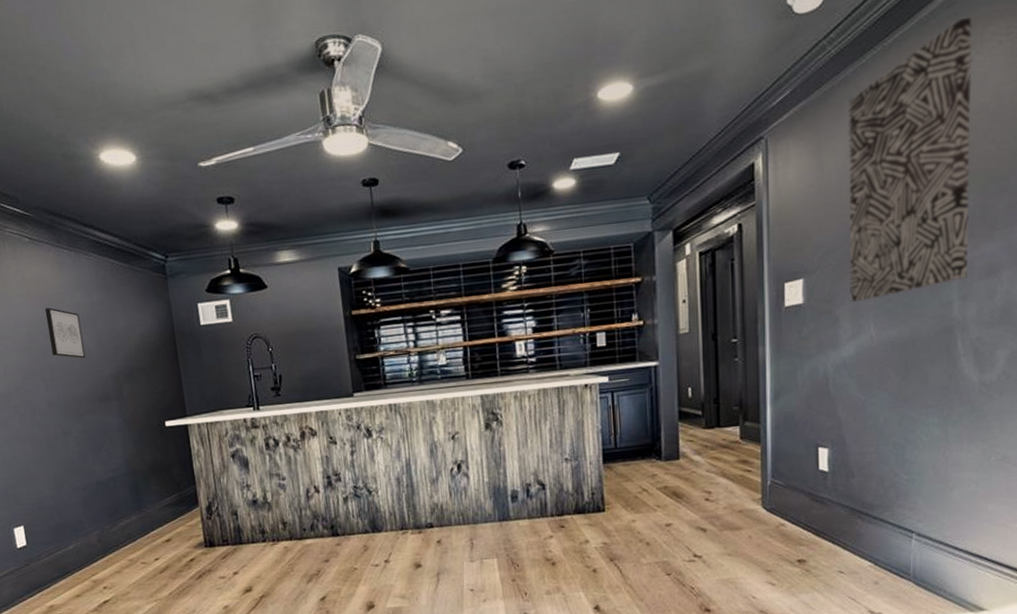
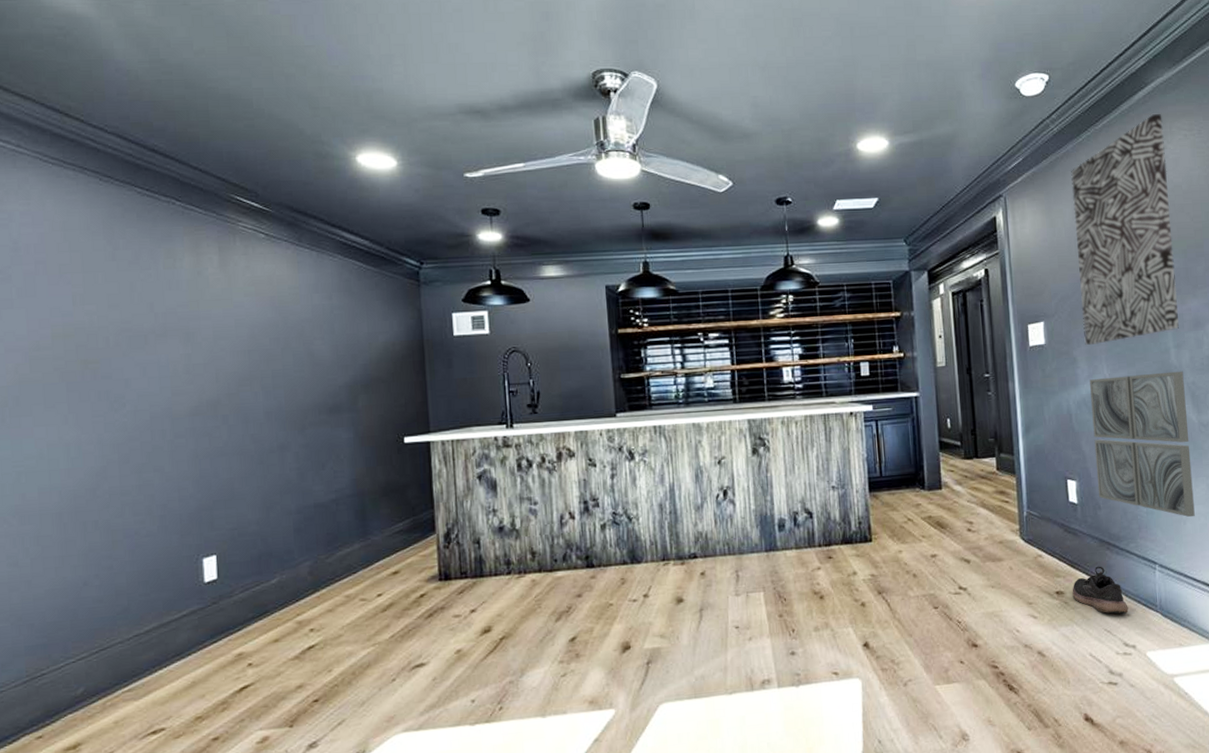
wall art: present [44,307,86,359] -> none [274,308,318,366]
shoe: none [815,534,877,583] -> present [1072,566,1129,614]
wall art: none [852,325,967,485] -> present [1090,371,1195,518]

